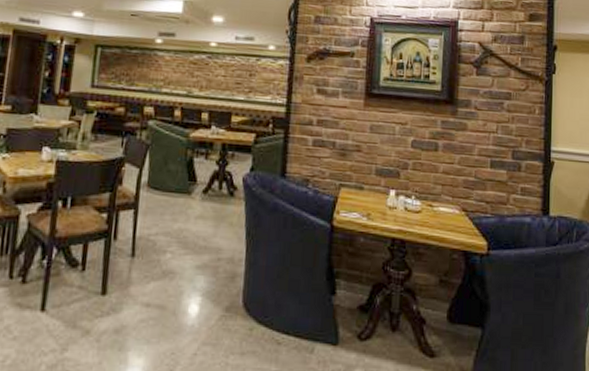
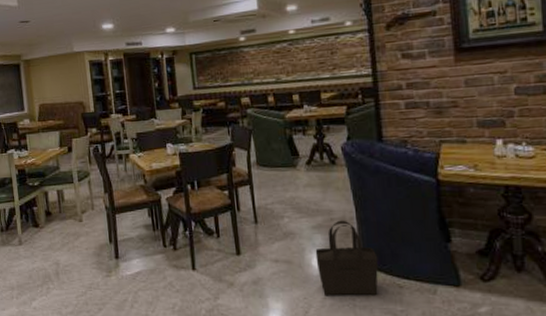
shopping bag: none [193,261,261,353] -> present [315,220,379,296]

